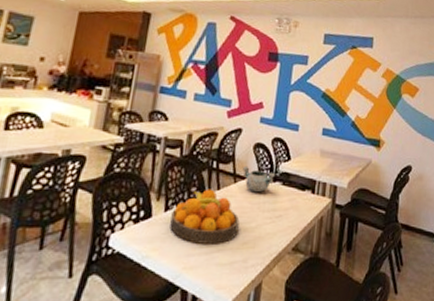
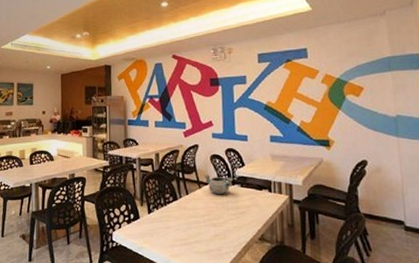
fruit bowl: present [170,189,240,244] -> none [154,194,209,237]

